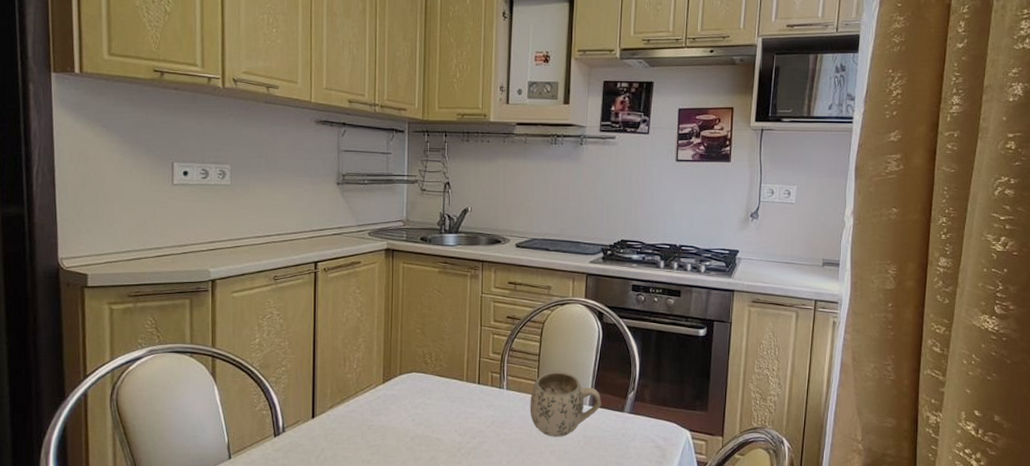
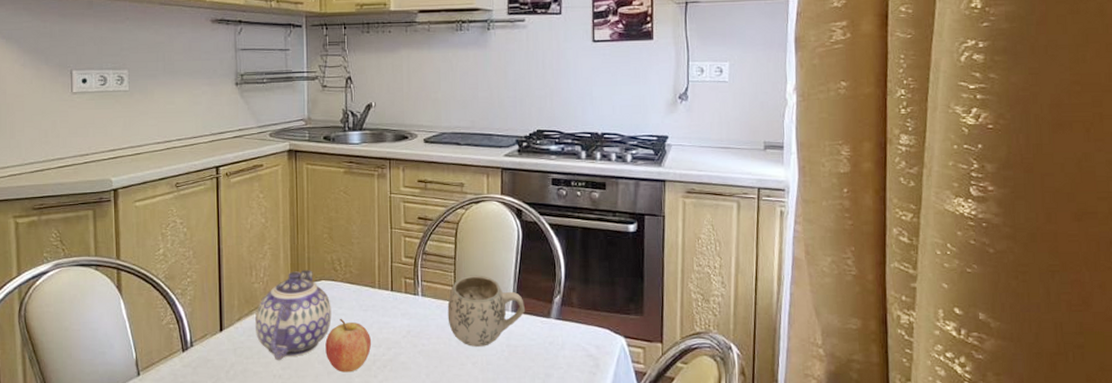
teapot: none [346,362,421,447] -> present [254,270,332,361]
fruit: none [413,408,458,459] -> present [325,318,372,373]

